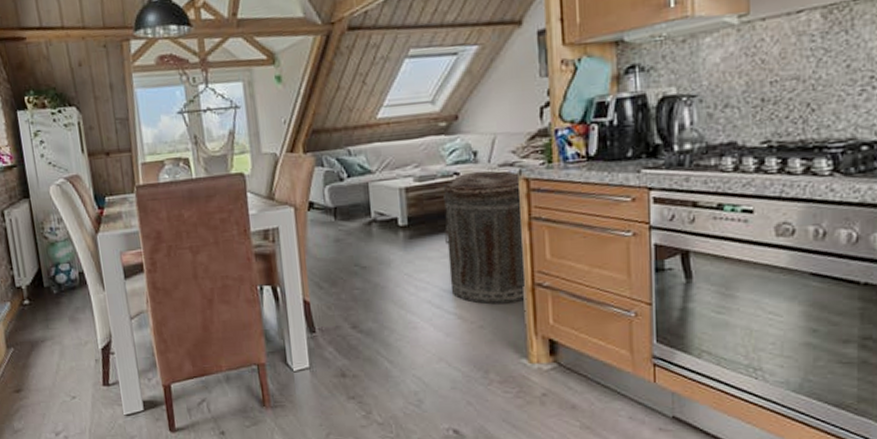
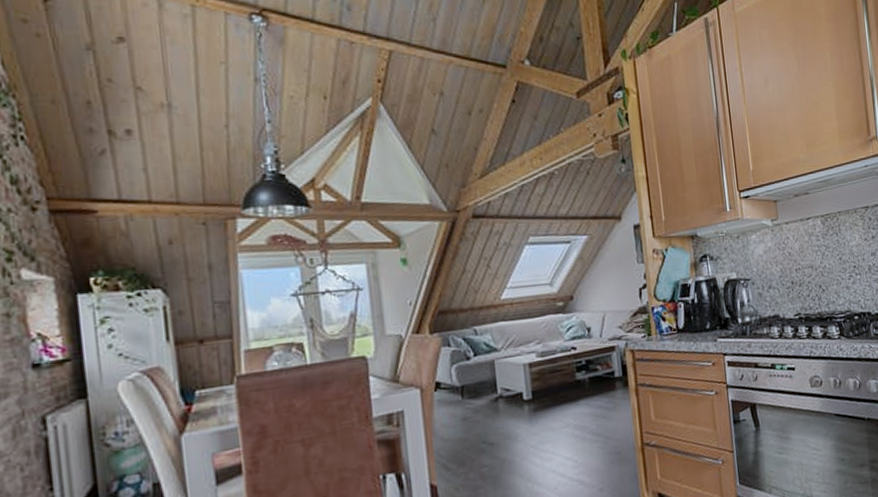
trash can: present [443,171,527,305] -> none [562,344,638,468]

